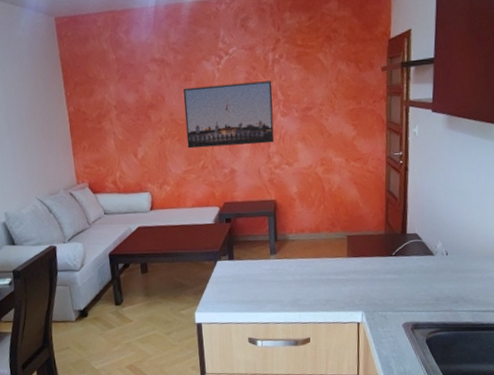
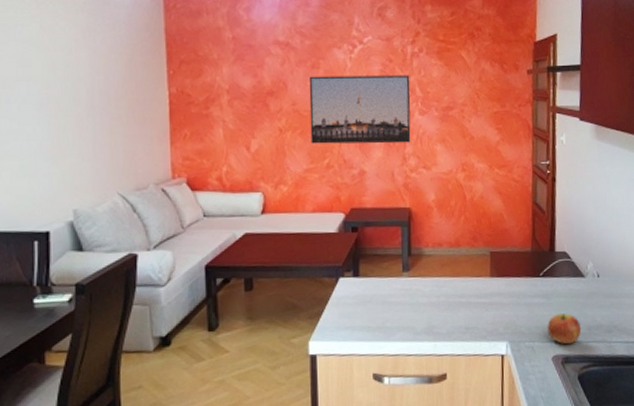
apple: none [398,287,430,314] -> present [547,313,582,345]

